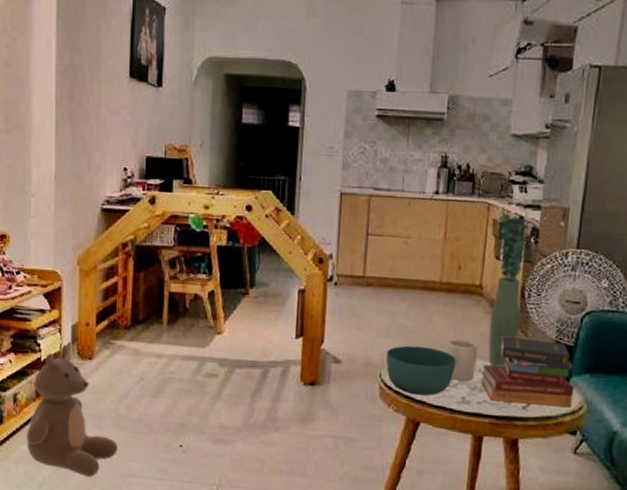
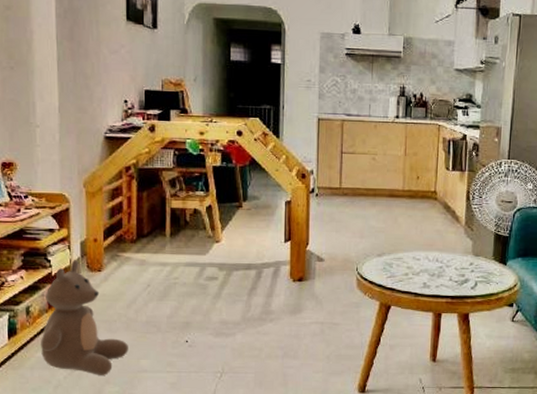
bowl: present [385,345,456,396] -> none [361,243,418,284]
mug: present [445,339,477,381] -> none [408,236,434,269]
books: present [480,335,575,408] -> none [438,231,510,286]
vase: present [488,207,530,368] -> none [443,128,471,257]

